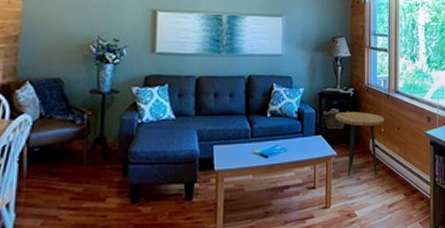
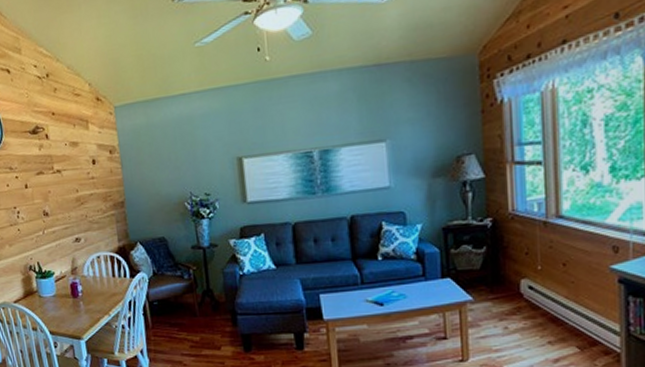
side table: present [334,111,385,178] -> none [466,246,542,327]

